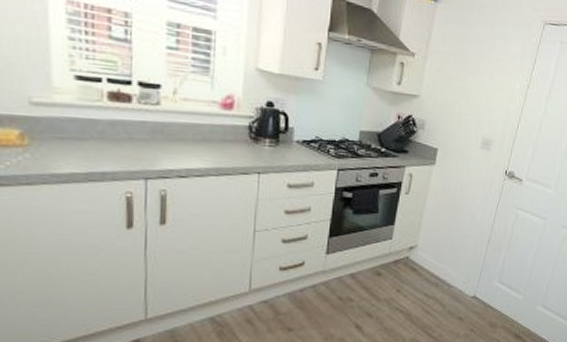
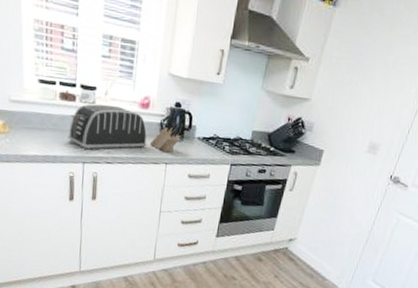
toaster: none [121,105,233,163] -> present [68,104,147,151]
knife block: none [236,125,278,160] -> present [150,123,184,153]

